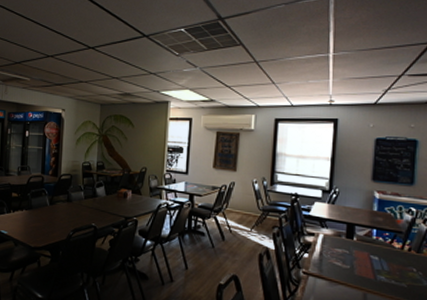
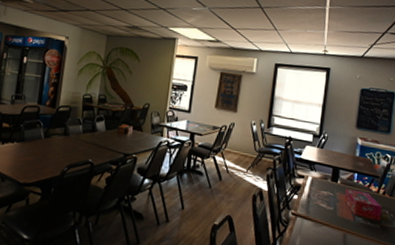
tissue box: none [362,245,408,280] -> present [344,188,382,222]

